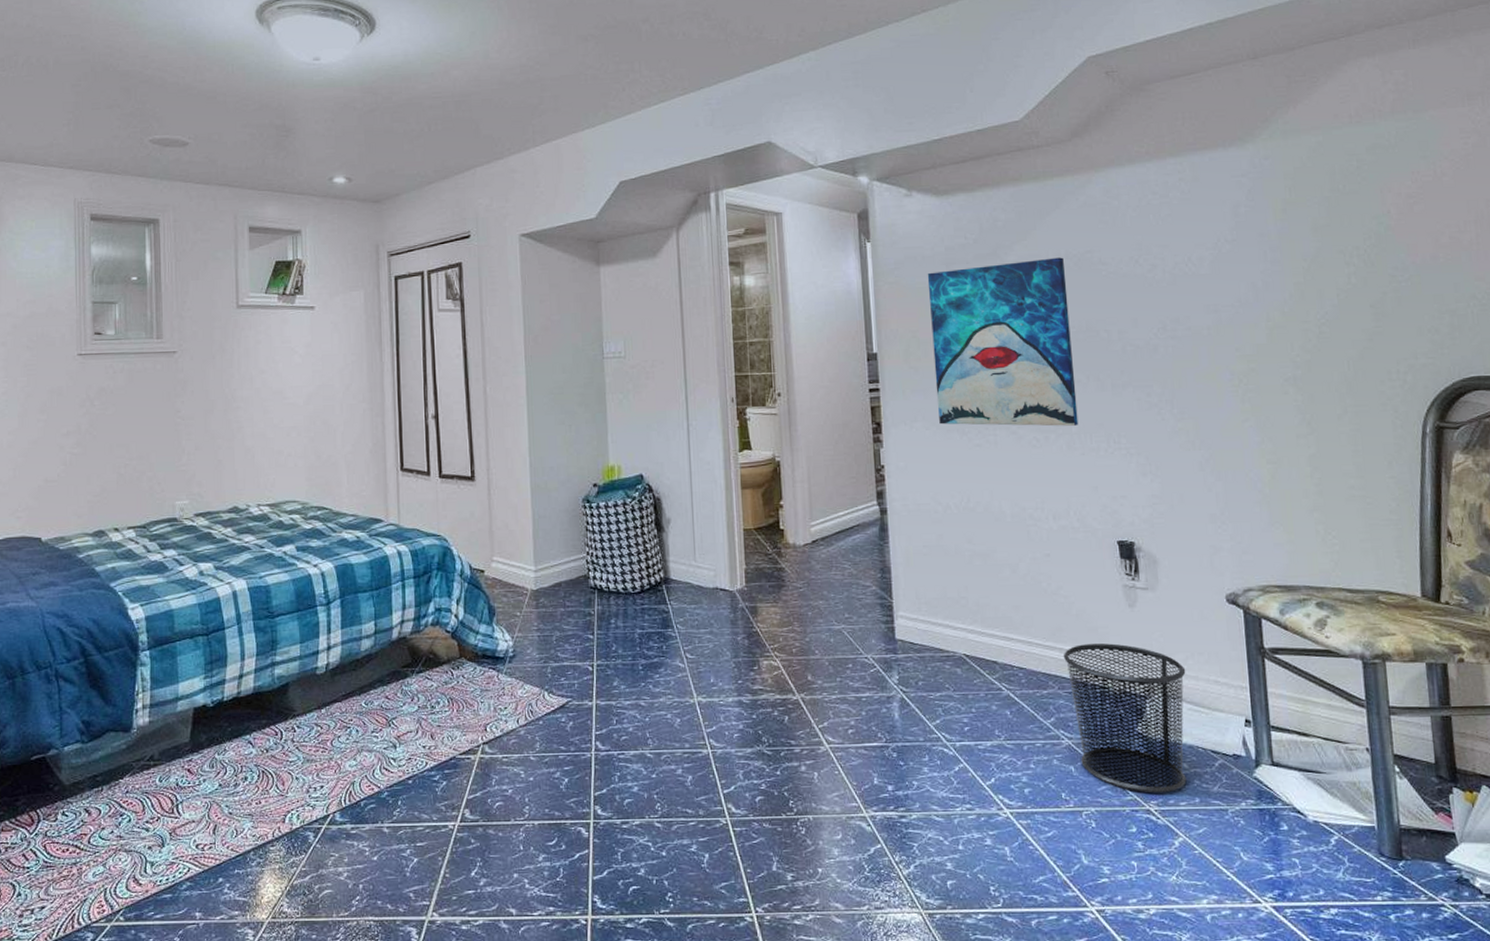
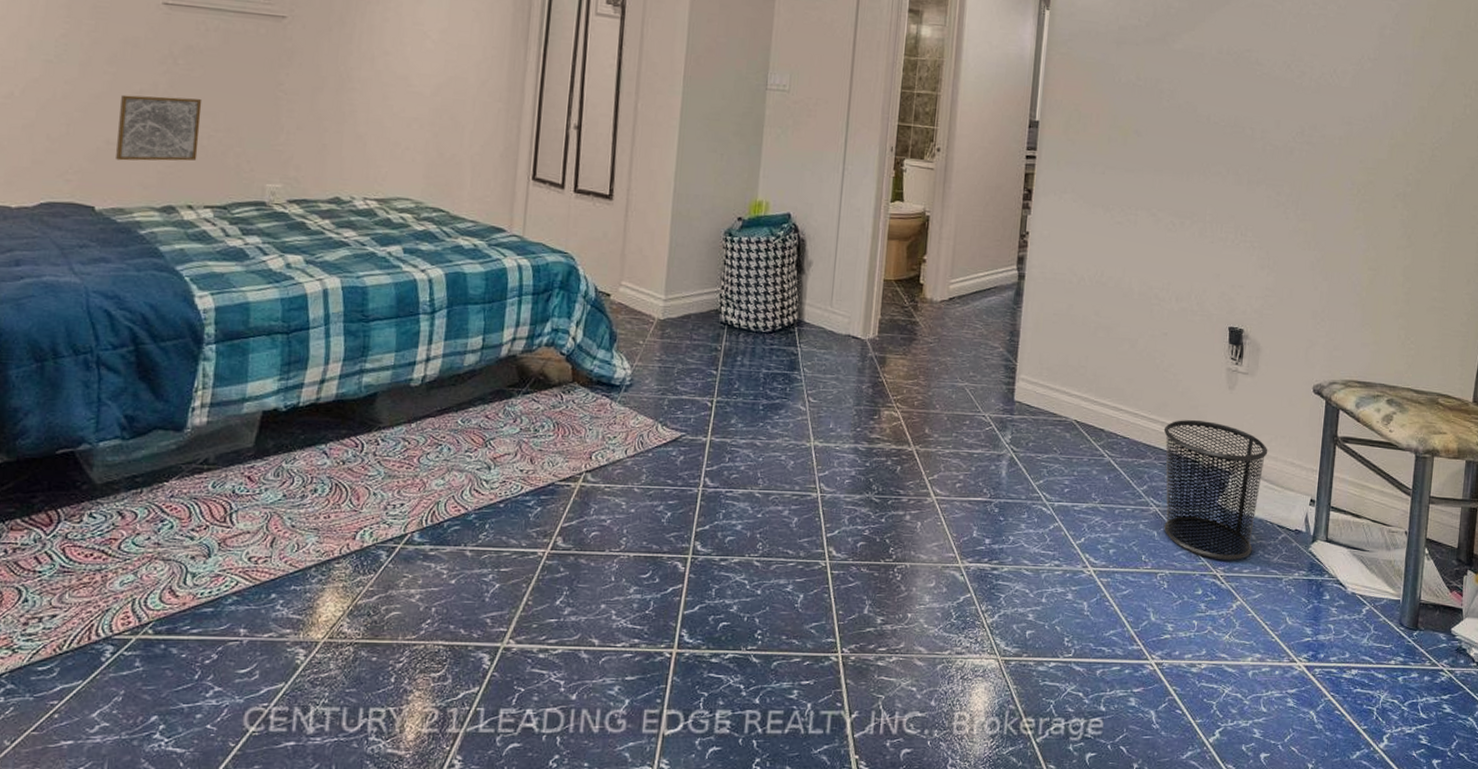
wall art: none [52,432,118,495] -> present [115,94,203,161]
wall art: present [927,257,1079,426] -> none [1087,48,1225,215]

